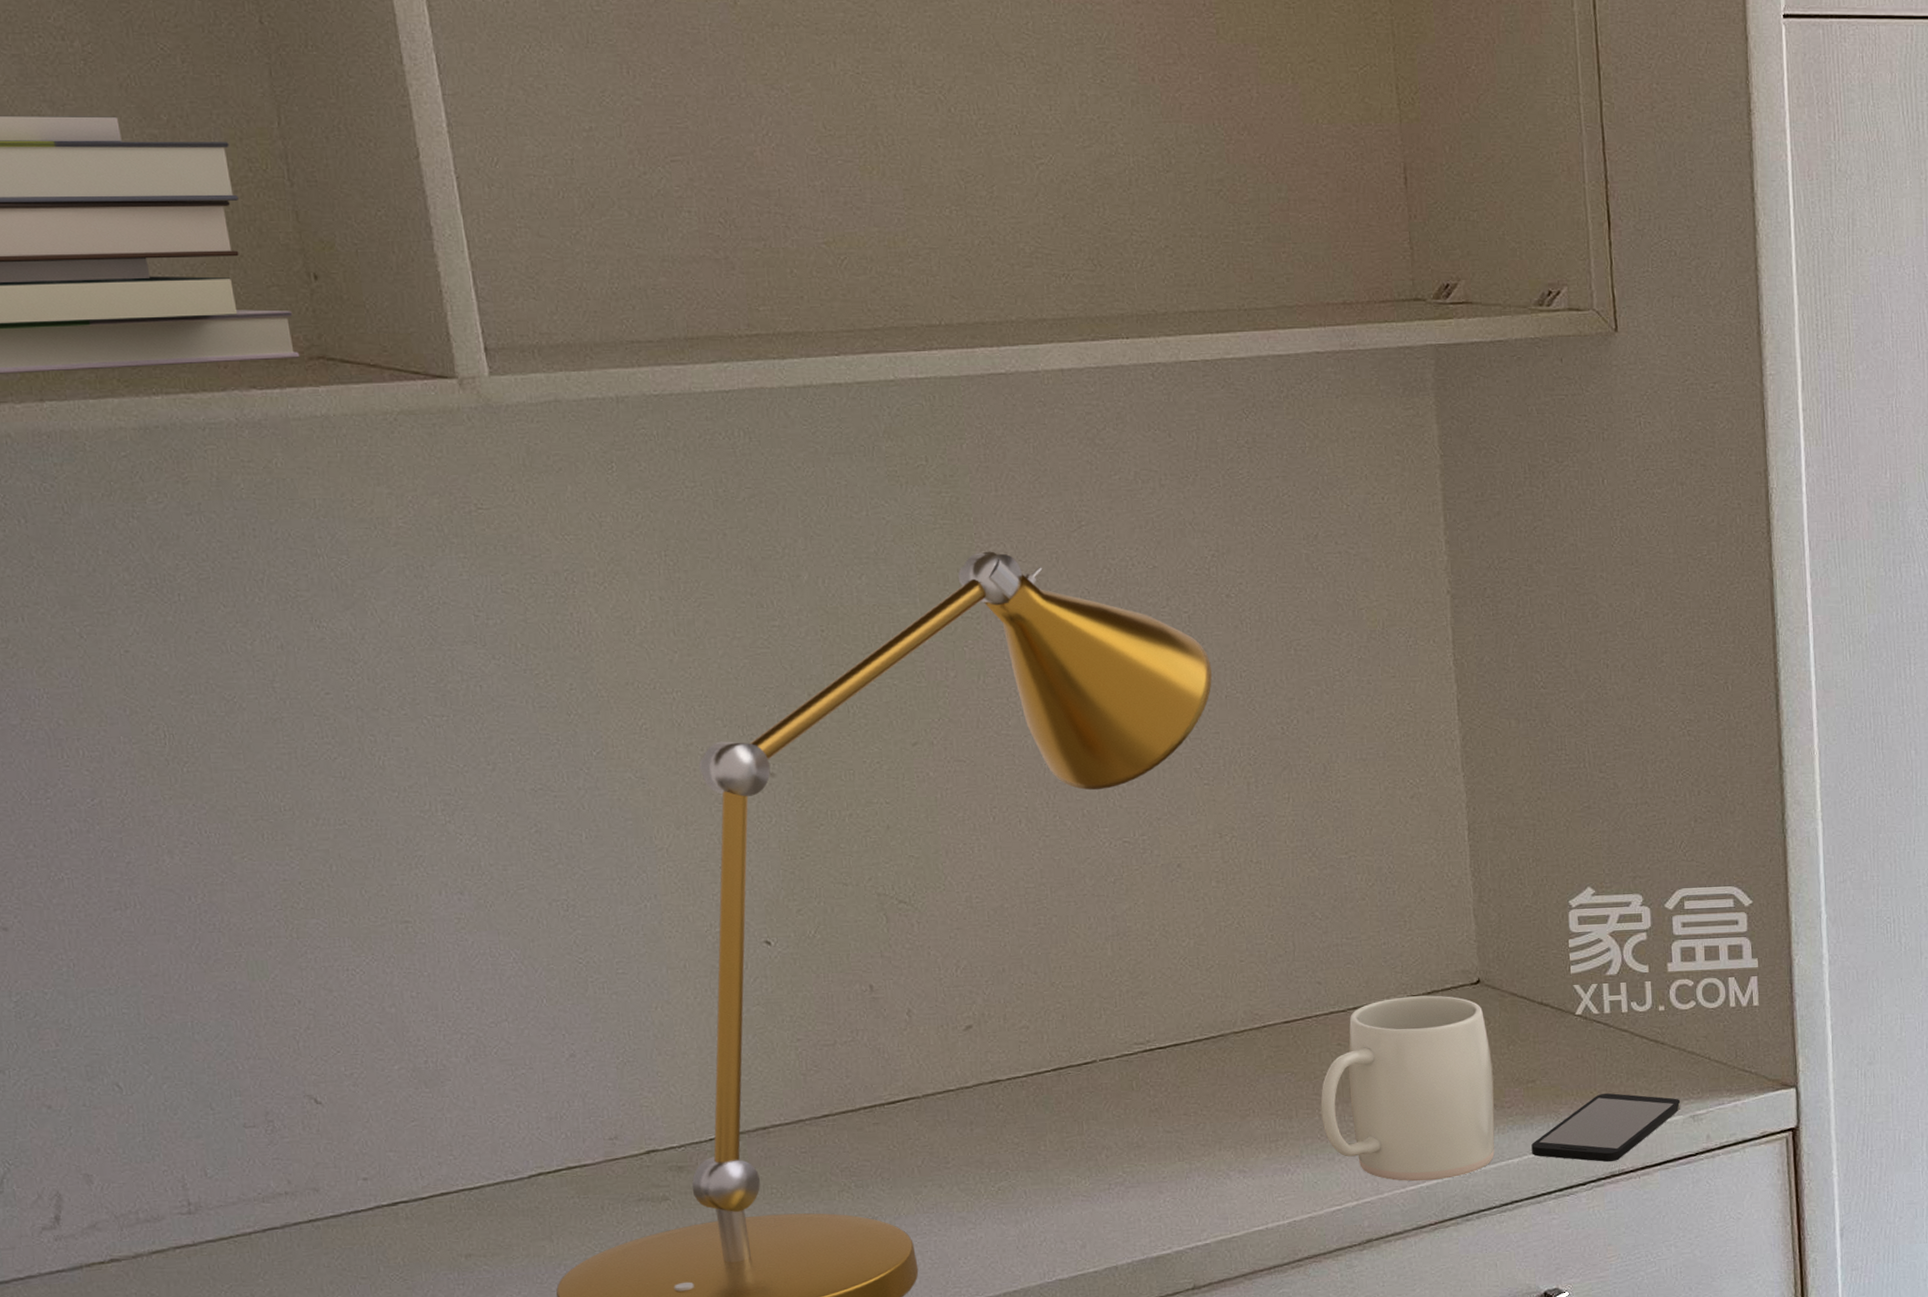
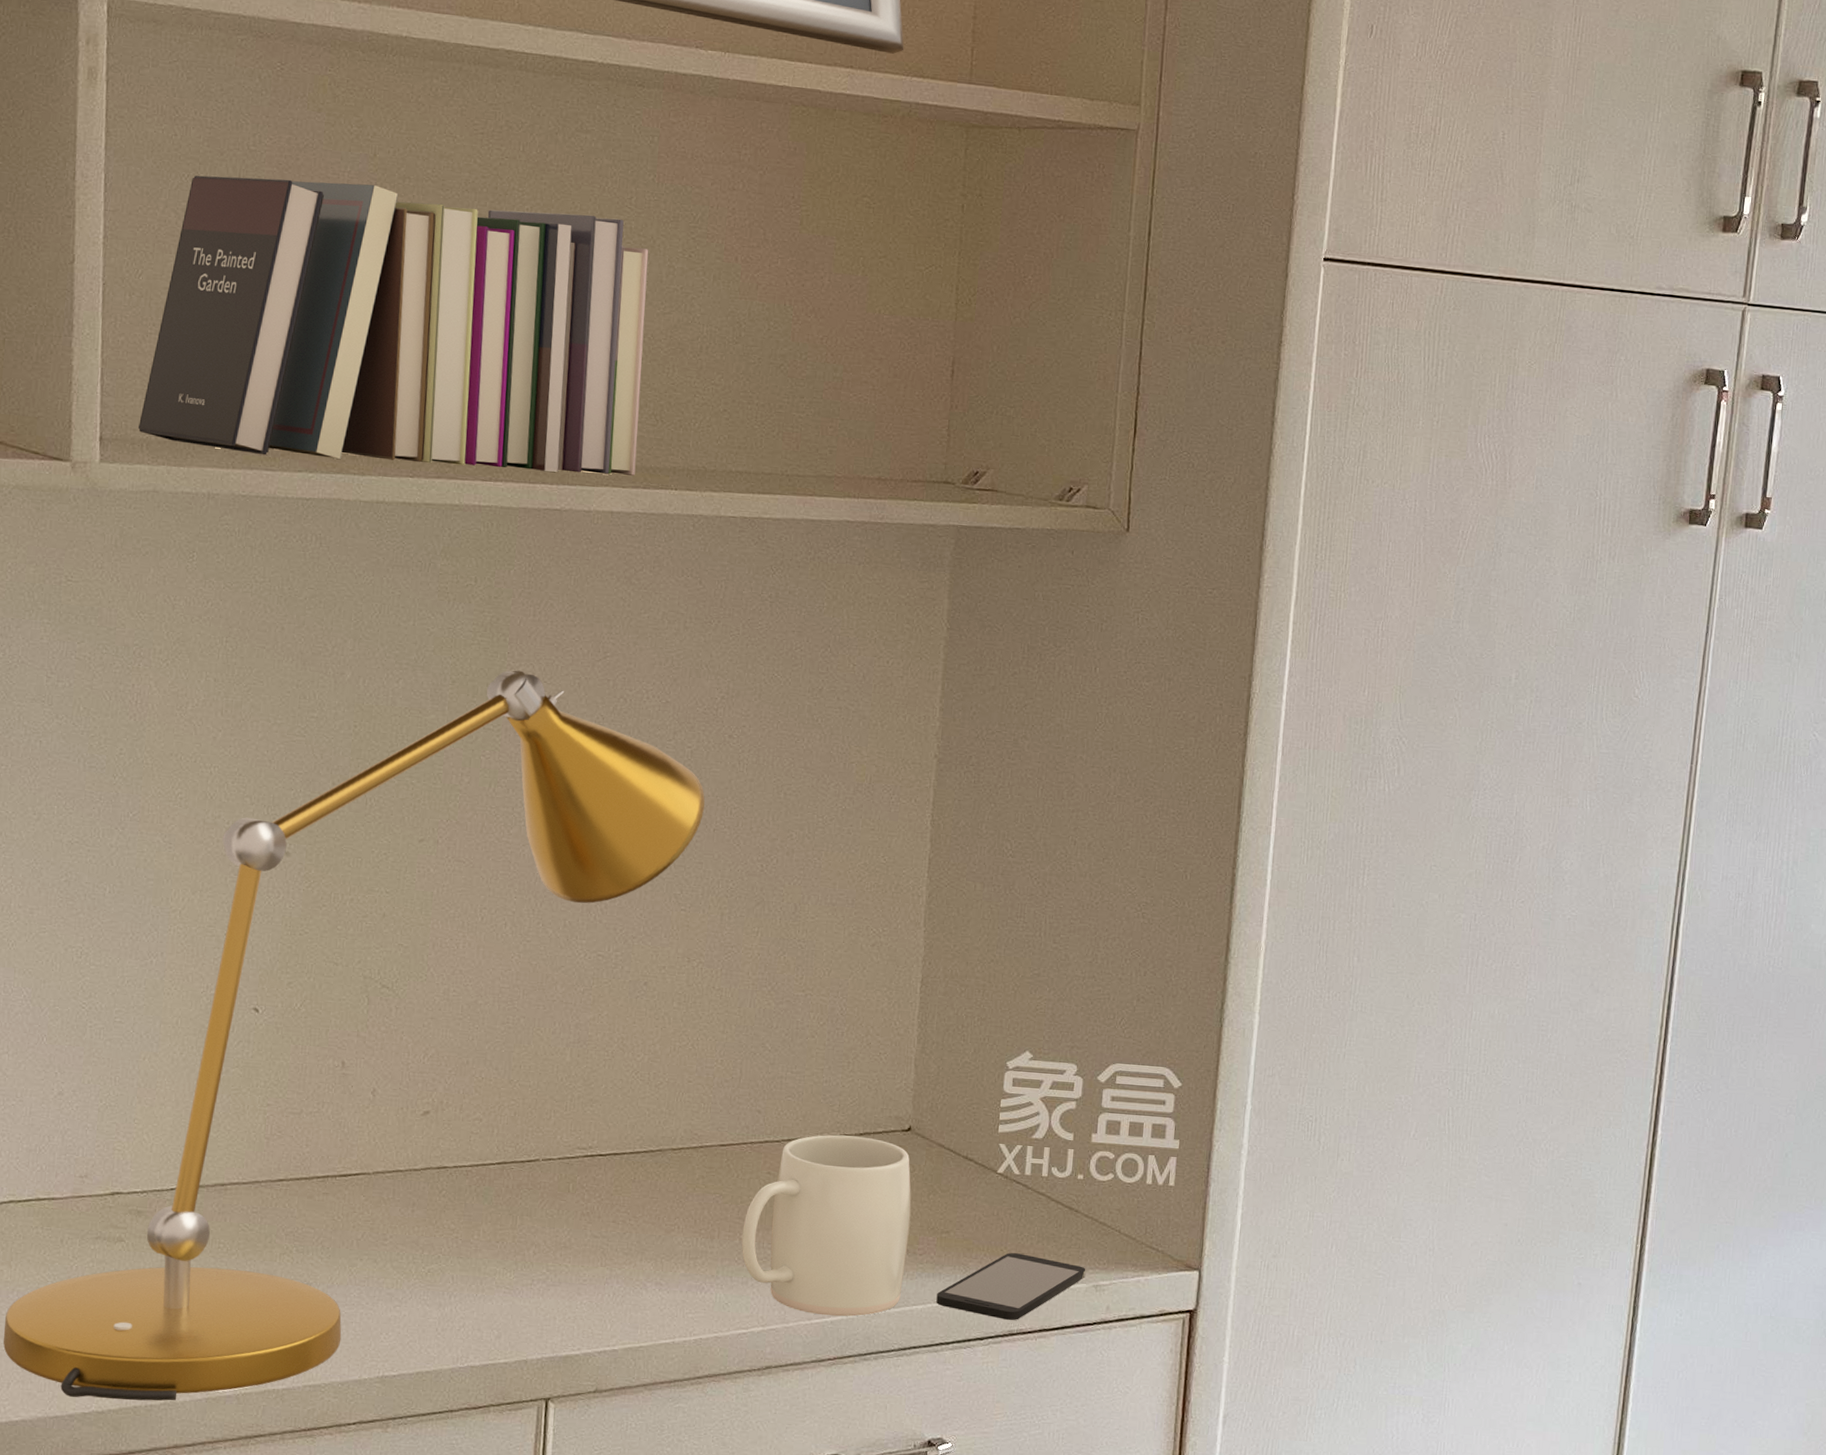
books: none [525,36,1081,349] -> present [138,175,649,476]

